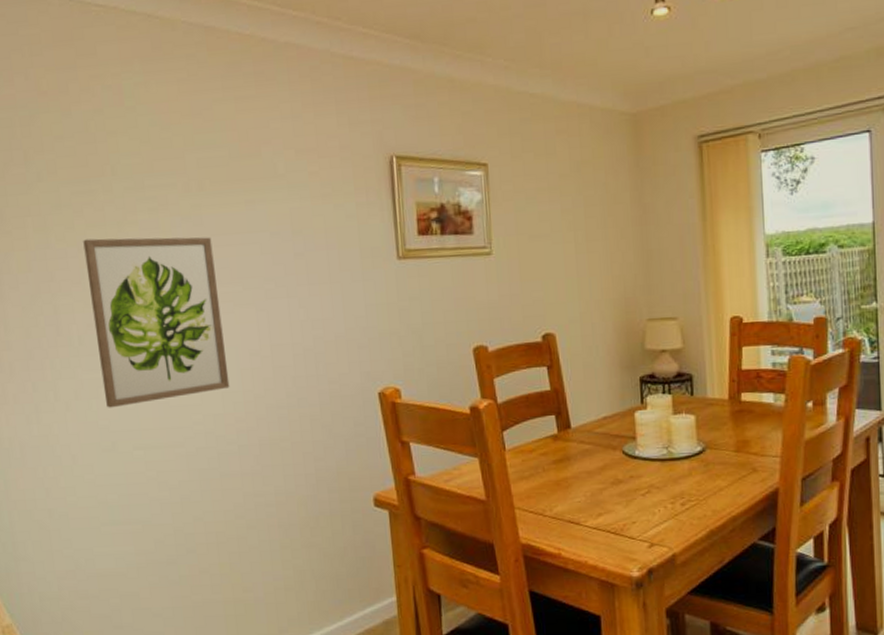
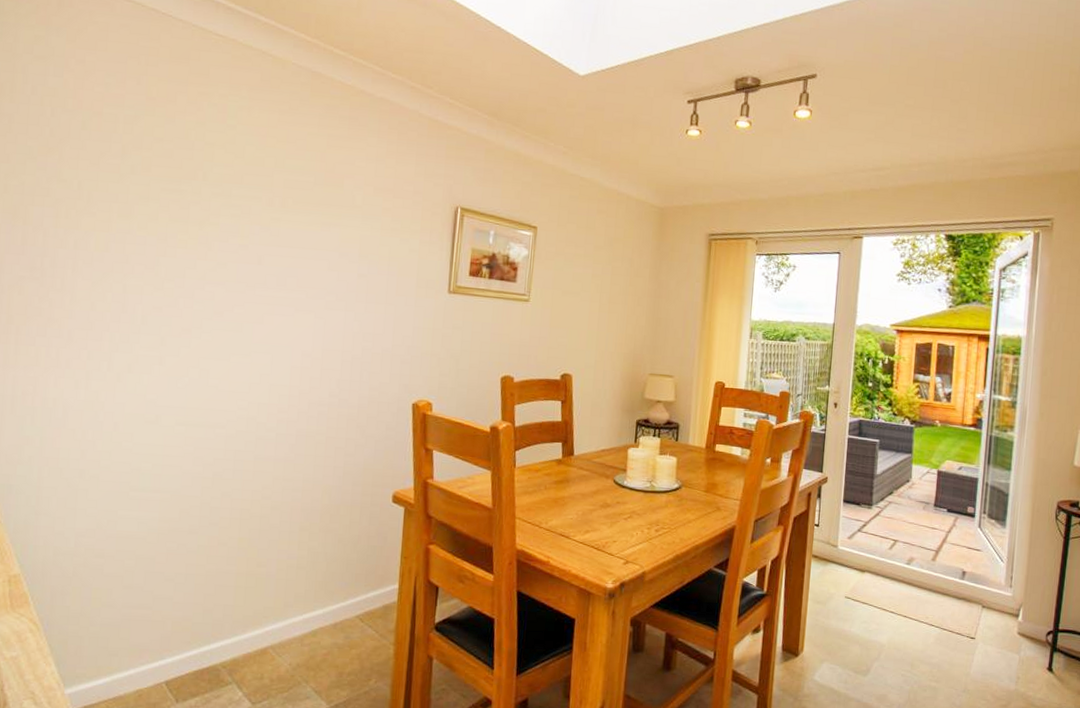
wall art: present [83,237,230,408] -> none [156,231,285,385]

